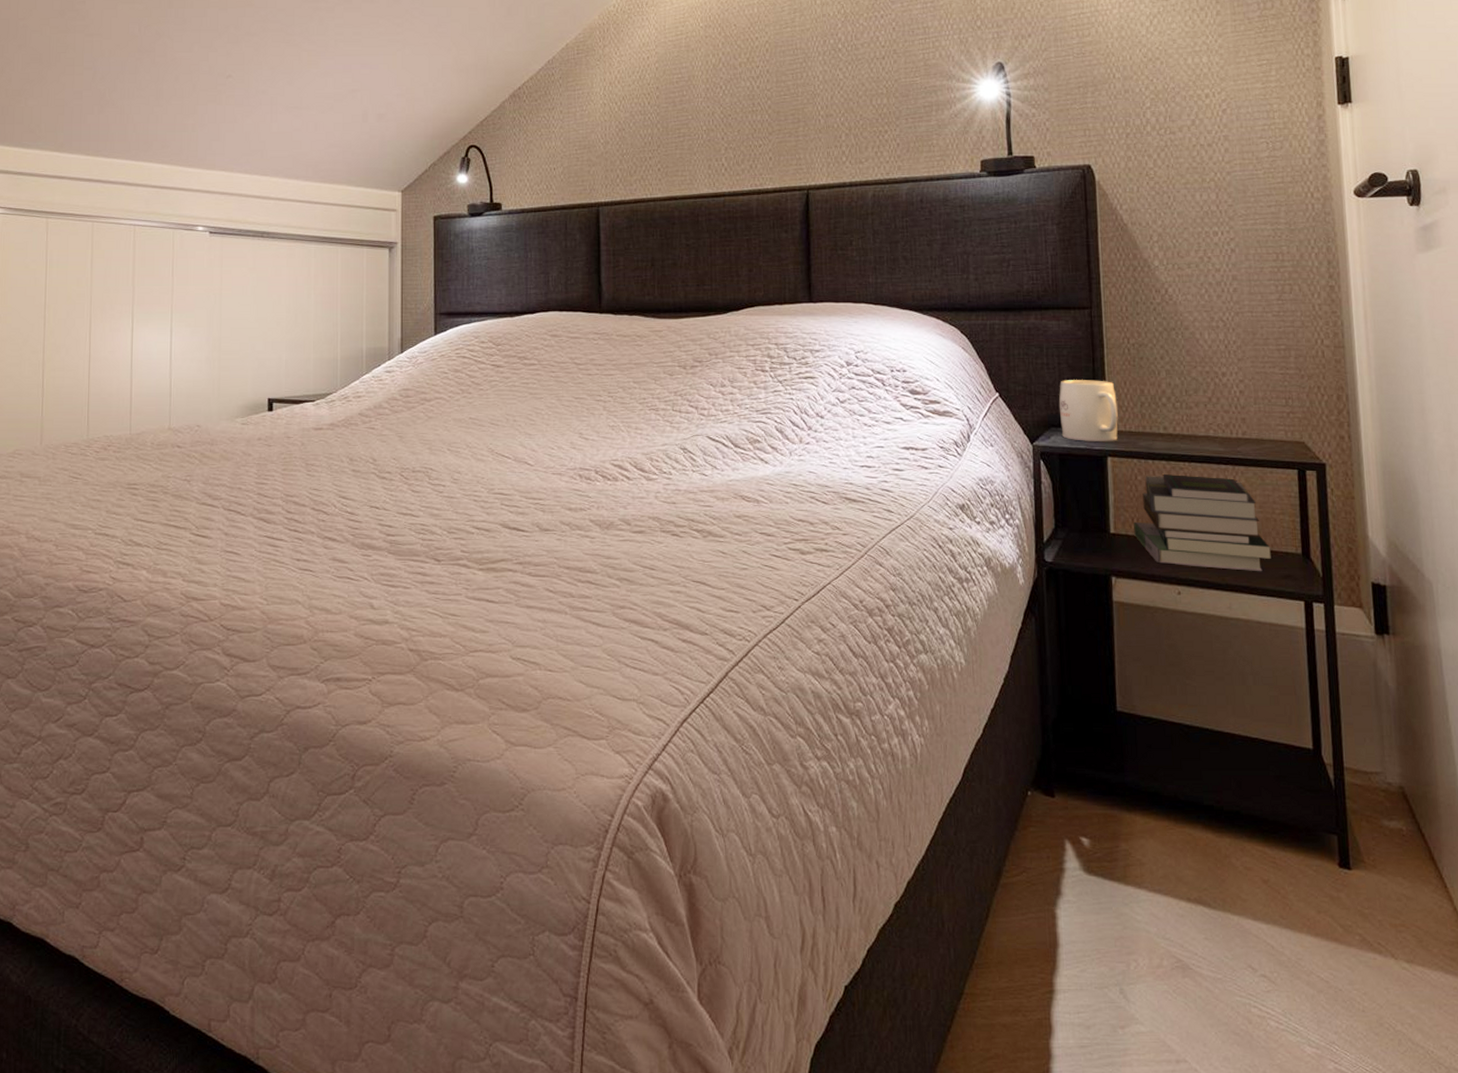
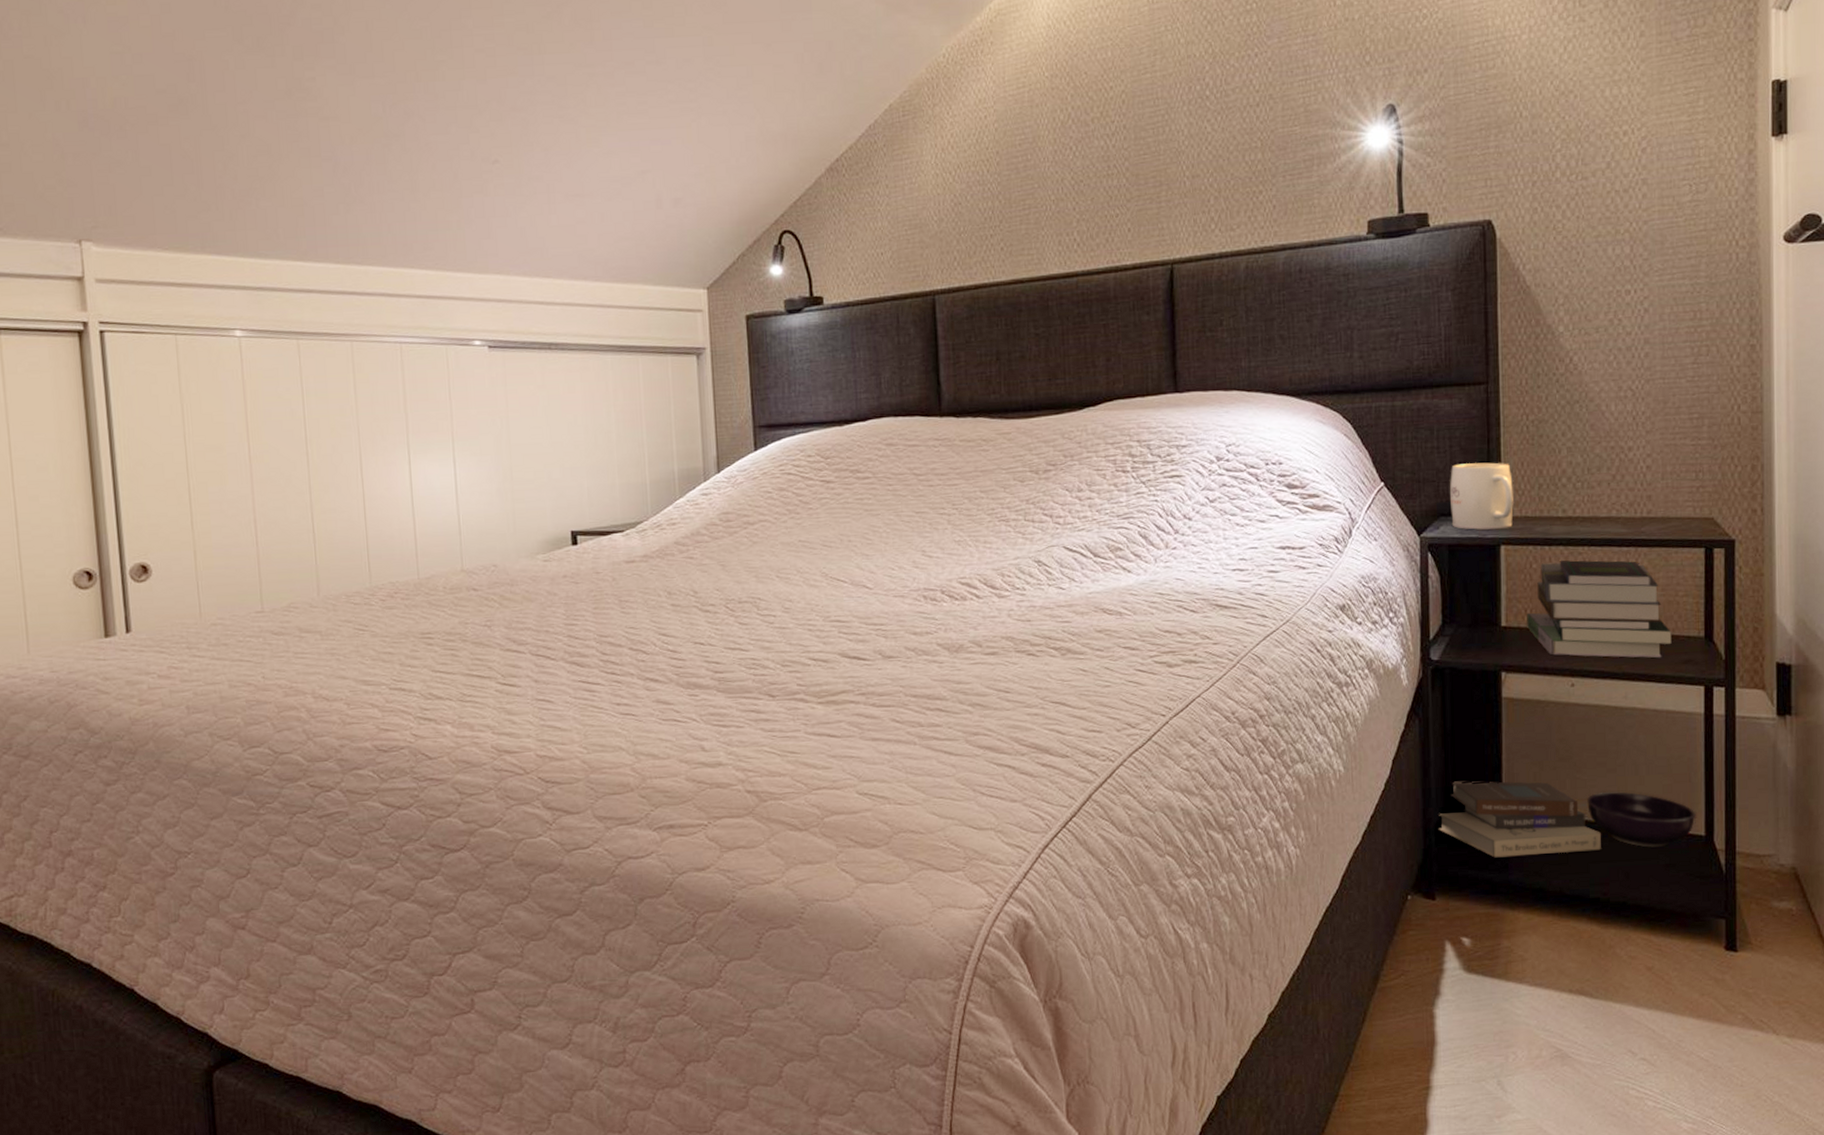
books: none [1055,680,1213,759] -> present [1438,781,1601,858]
bowl: none [1197,699,1303,758] -> present [1587,791,1696,848]

